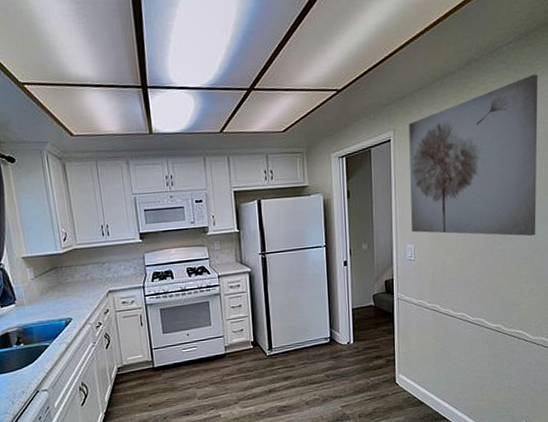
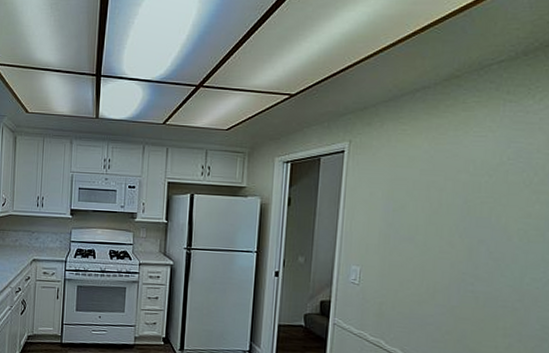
wall art: present [409,74,538,237] -> none [358,98,538,282]

